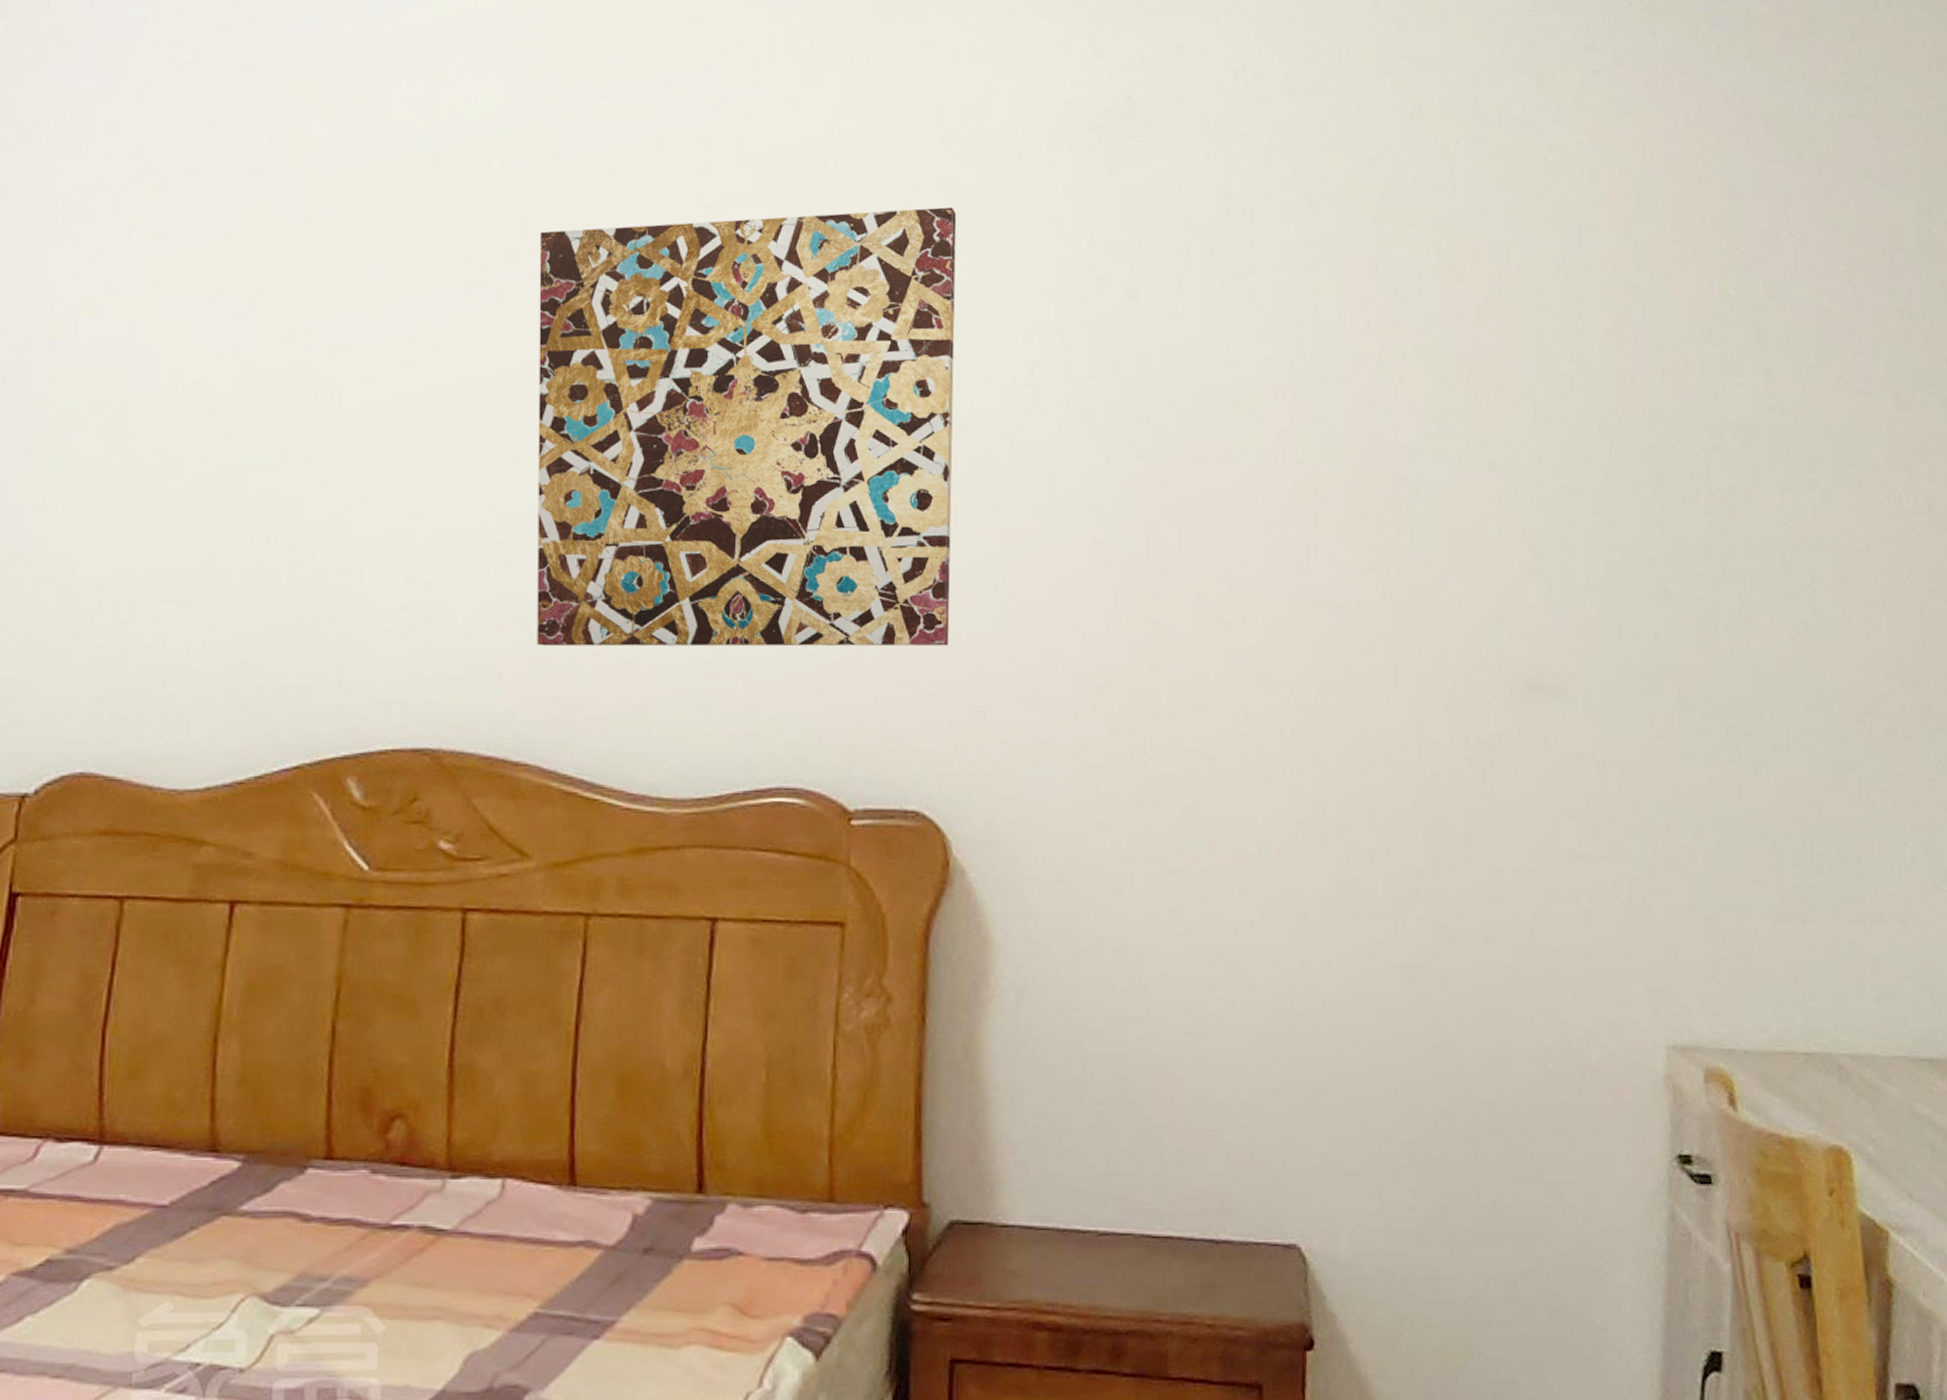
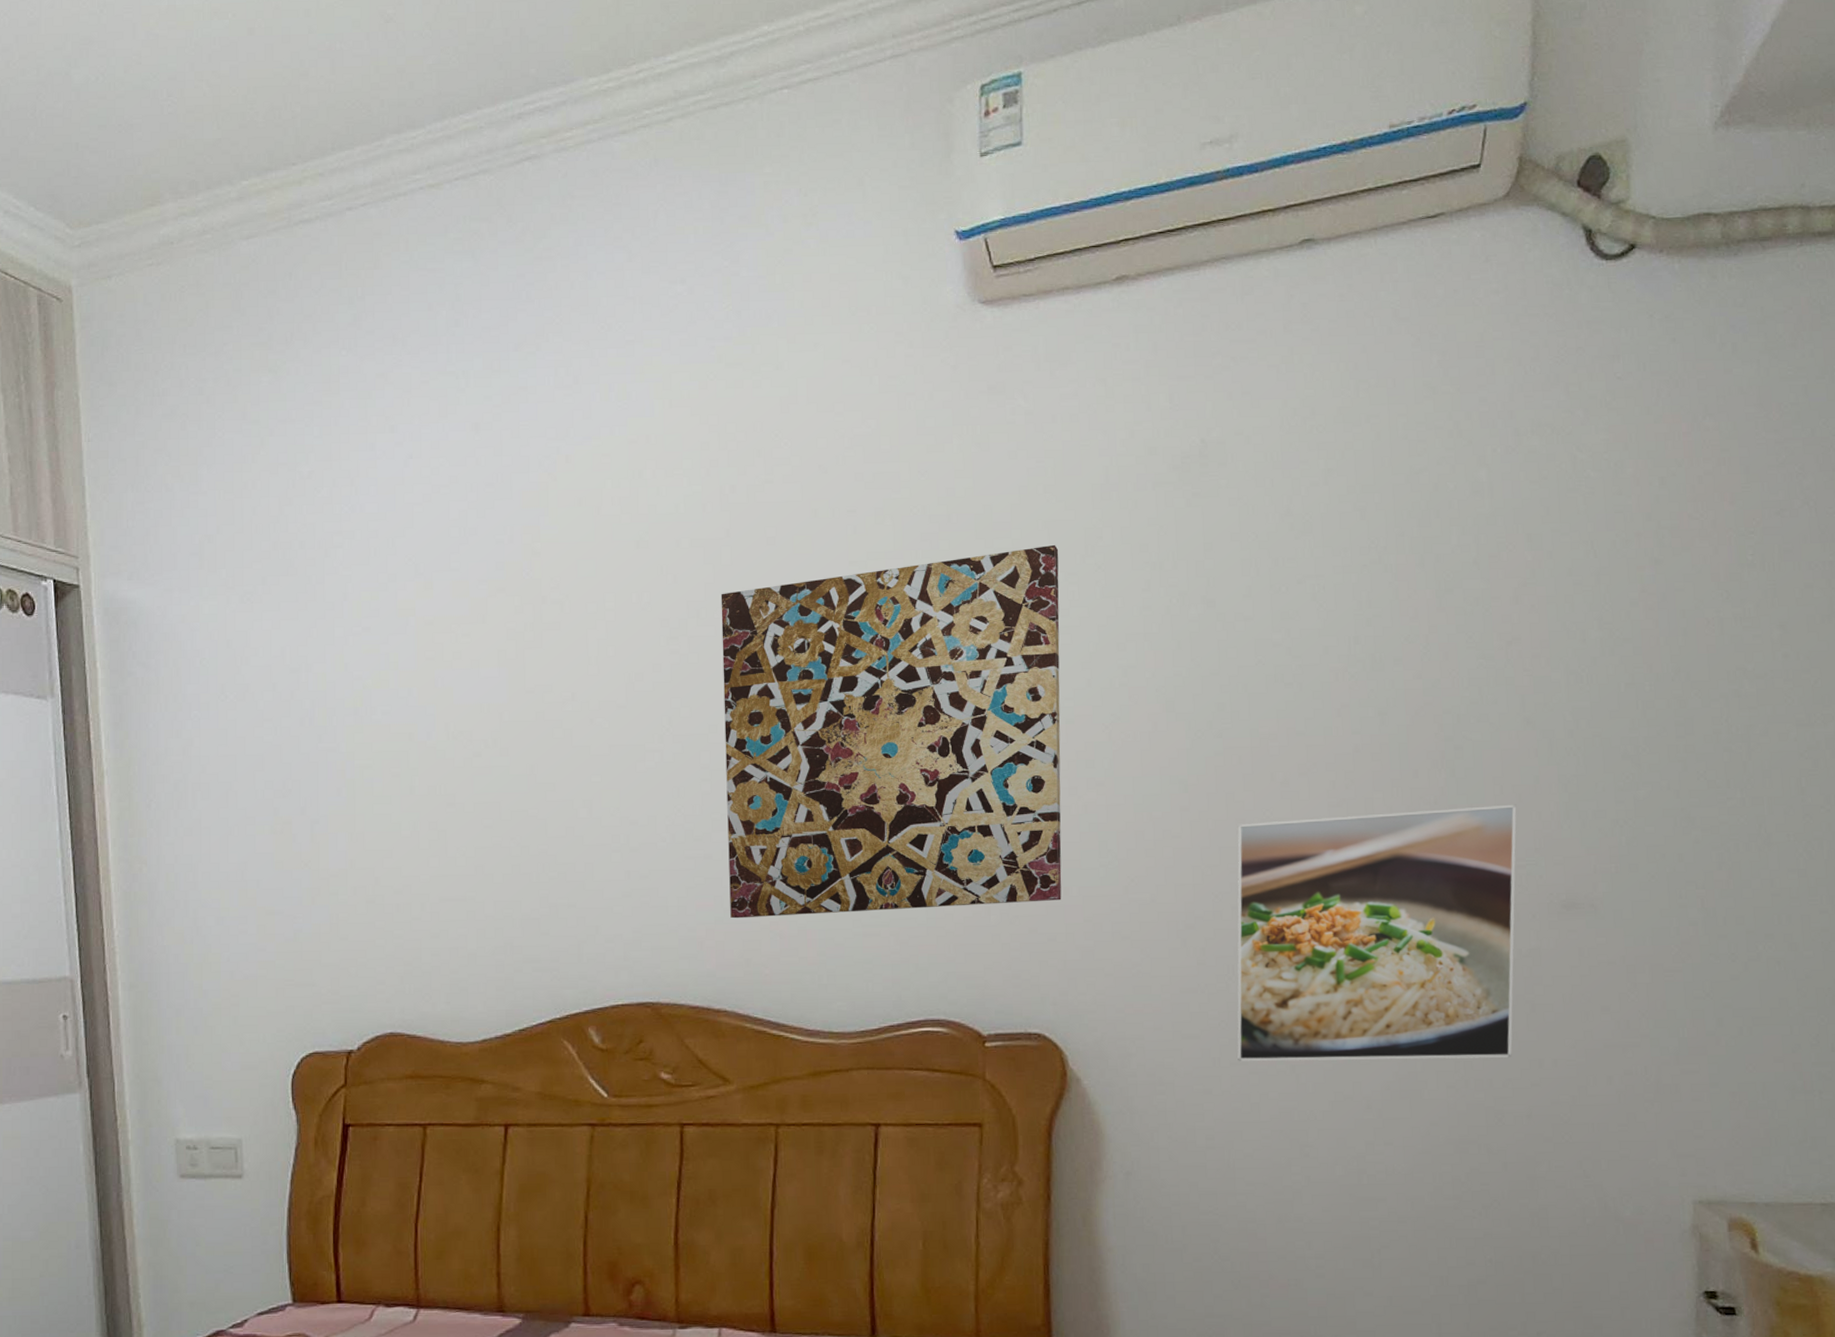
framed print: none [1153,561,1477,865] -> present [1237,804,1517,1061]

